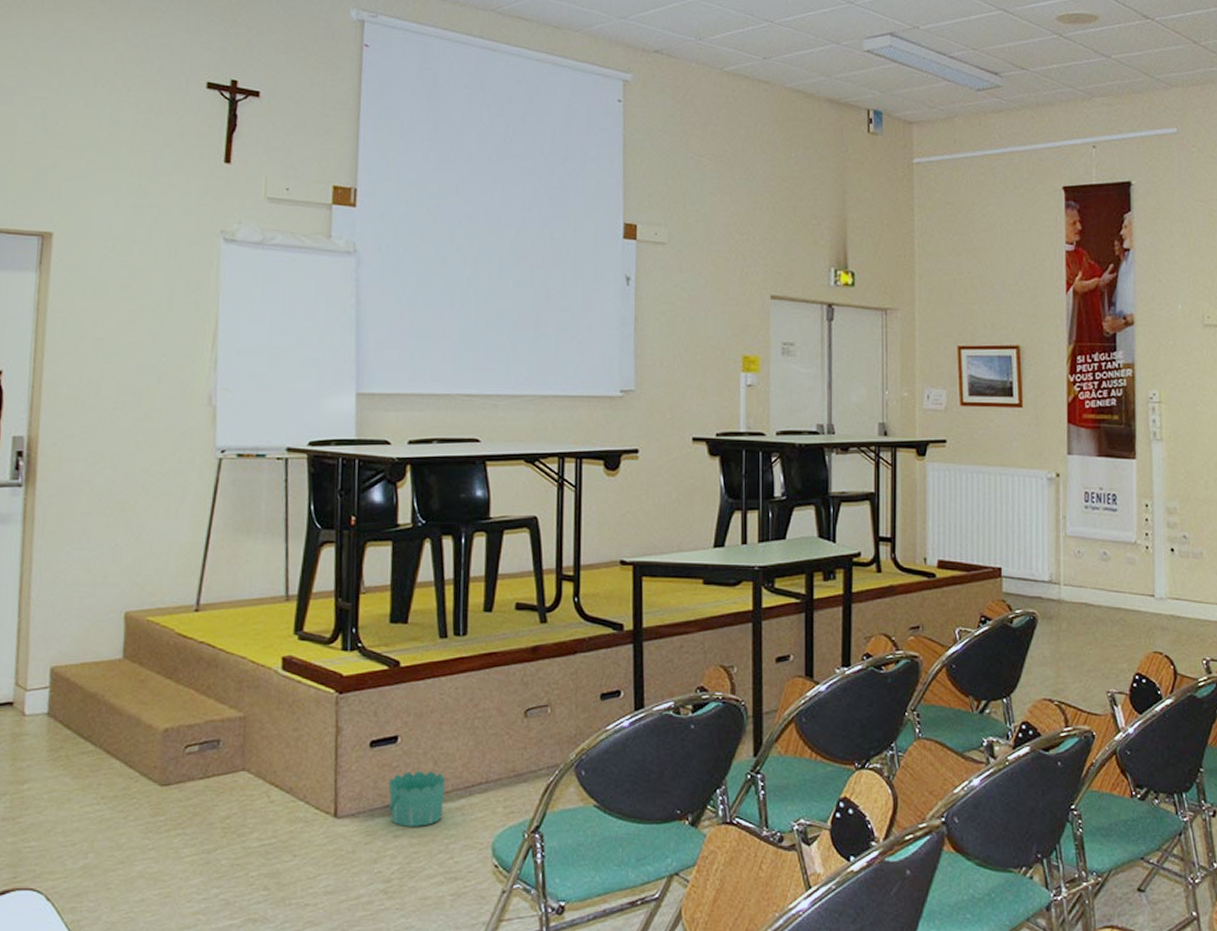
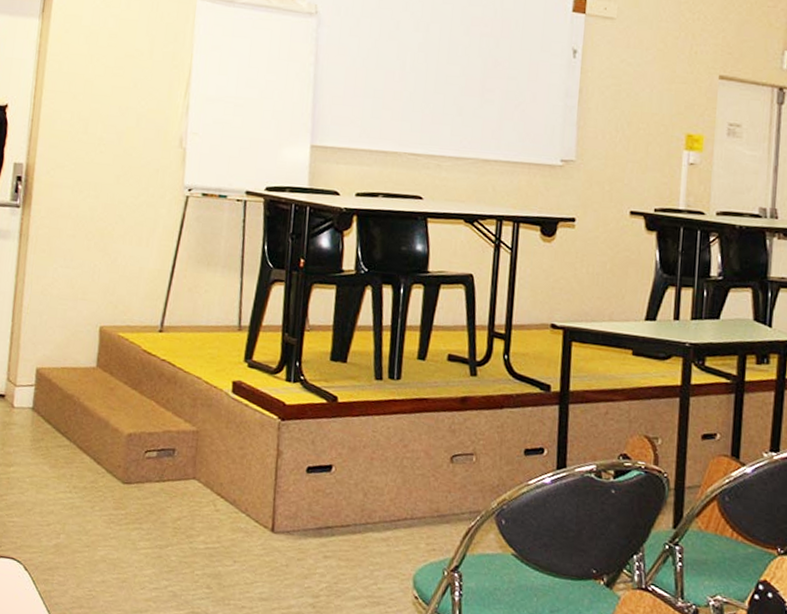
basket: present [388,771,446,827] -> none [320,499,374,552]

